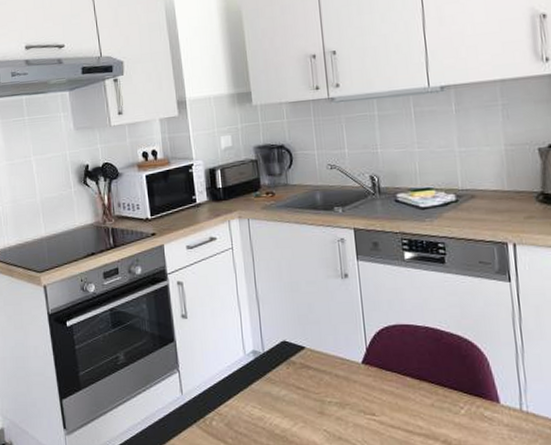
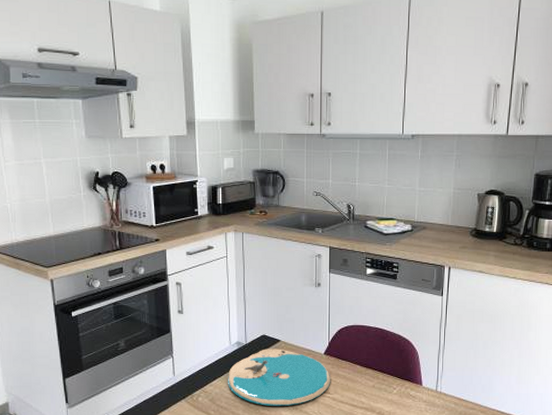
plate: none [244,358,375,432] -> present [227,349,331,406]

